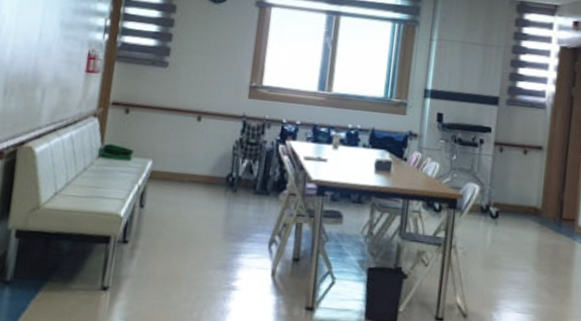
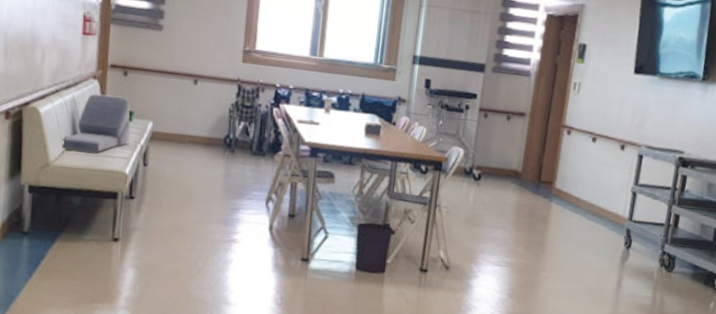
cushion: none [54,132,130,194] -> present [61,93,131,153]

